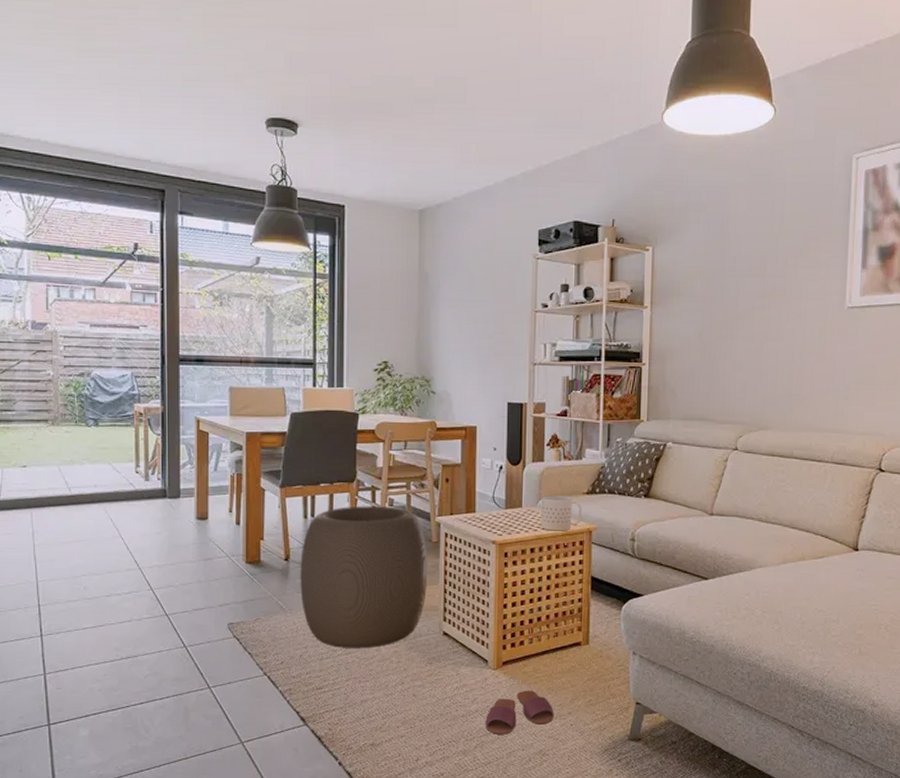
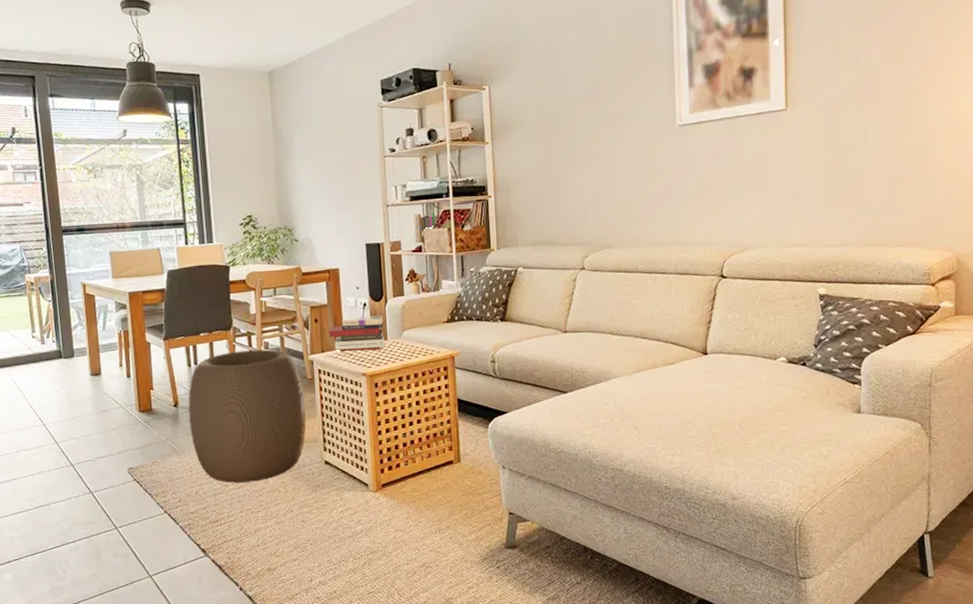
books: none [460,478,520,517] -> present [329,315,386,351]
slippers: present [485,690,554,735] -> none [370,508,434,552]
mug: present [541,495,582,531] -> none [405,326,444,360]

